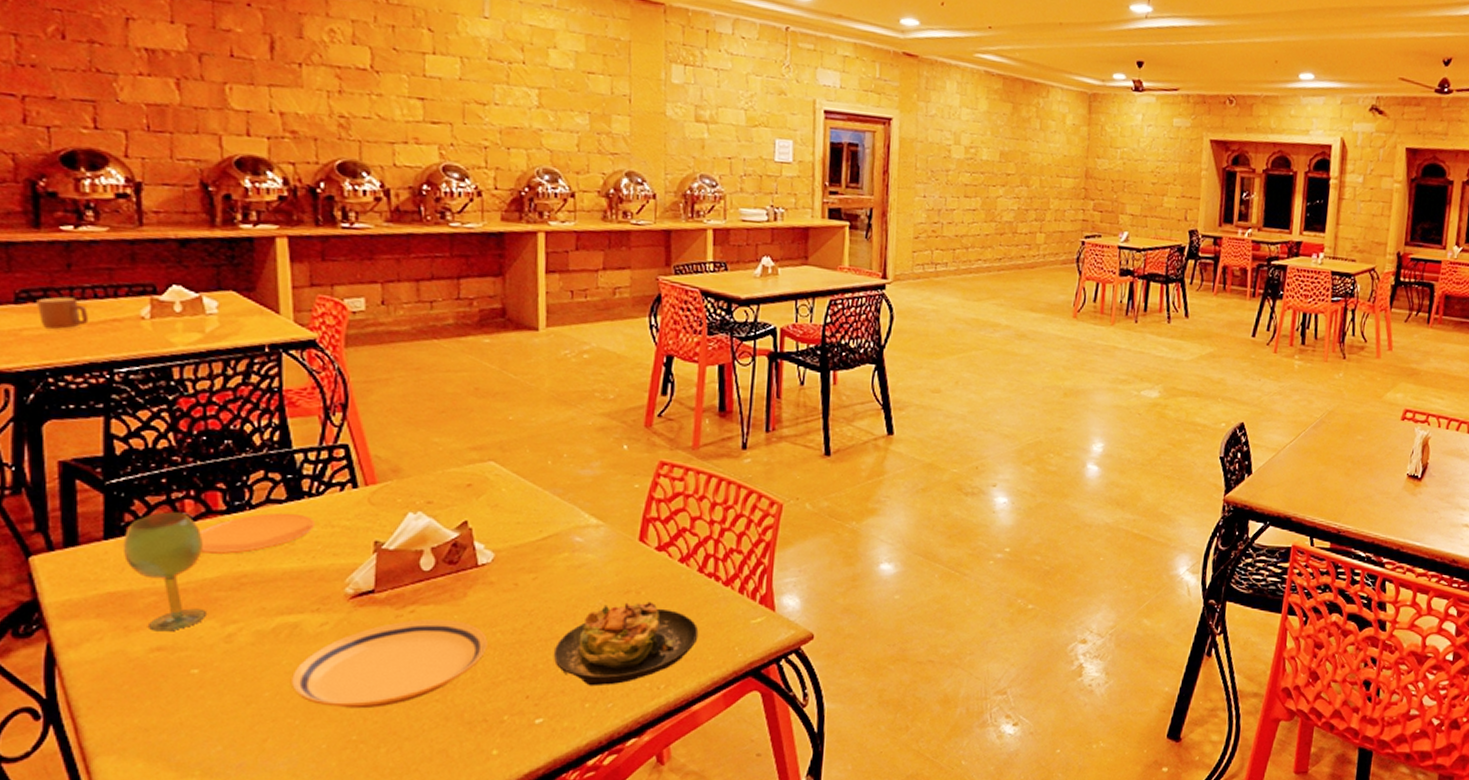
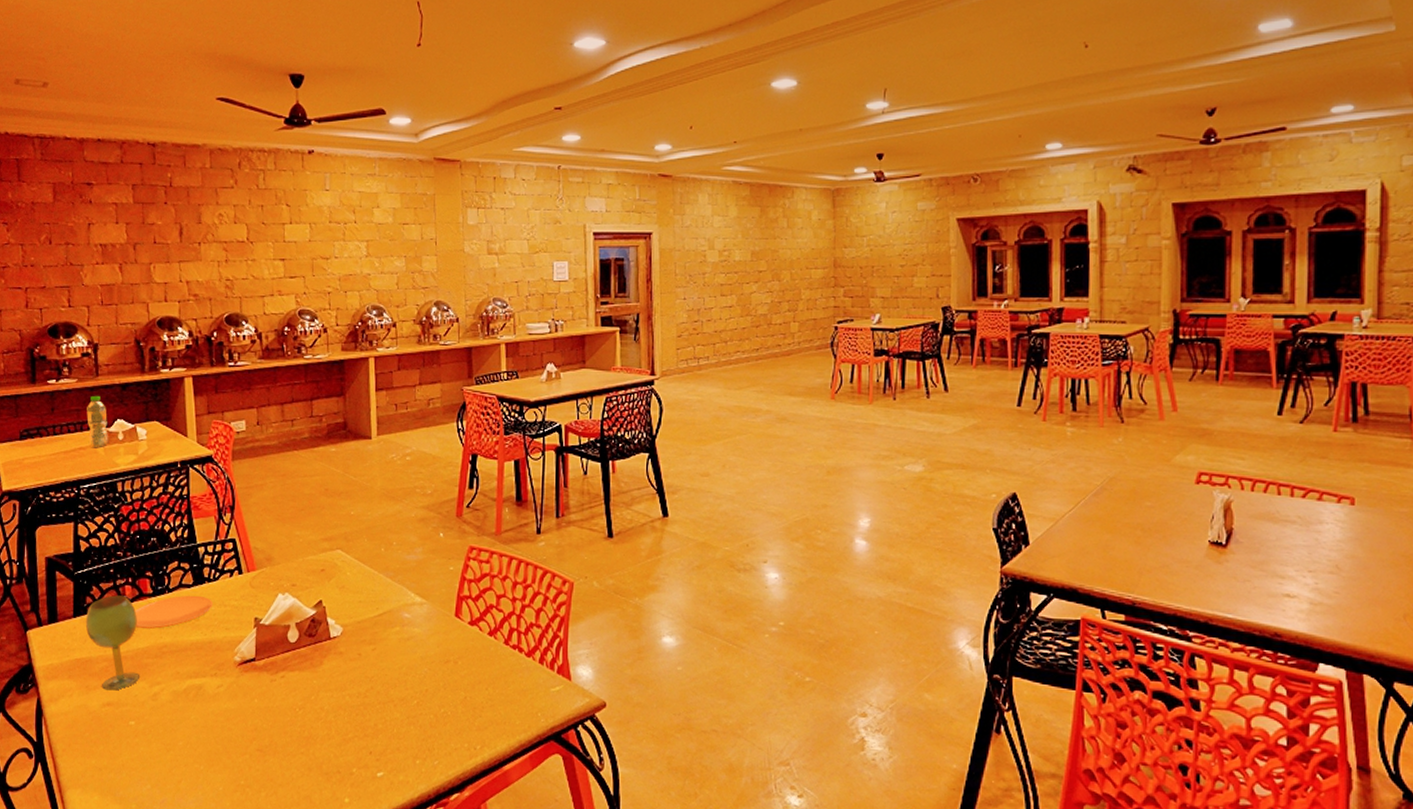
mug: present [36,296,89,331] -> none [32,433,65,459]
water bottle: none [124,251,160,322] -> present [87,395,109,448]
plate: present [292,619,488,709] -> none [198,683,339,758]
salad: present [553,601,699,686] -> none [390,670,507,745]

